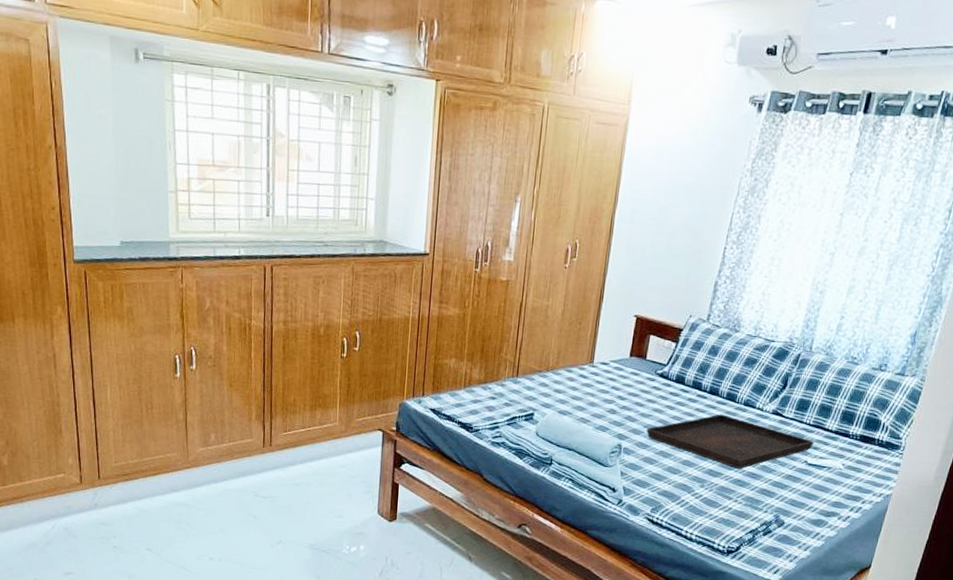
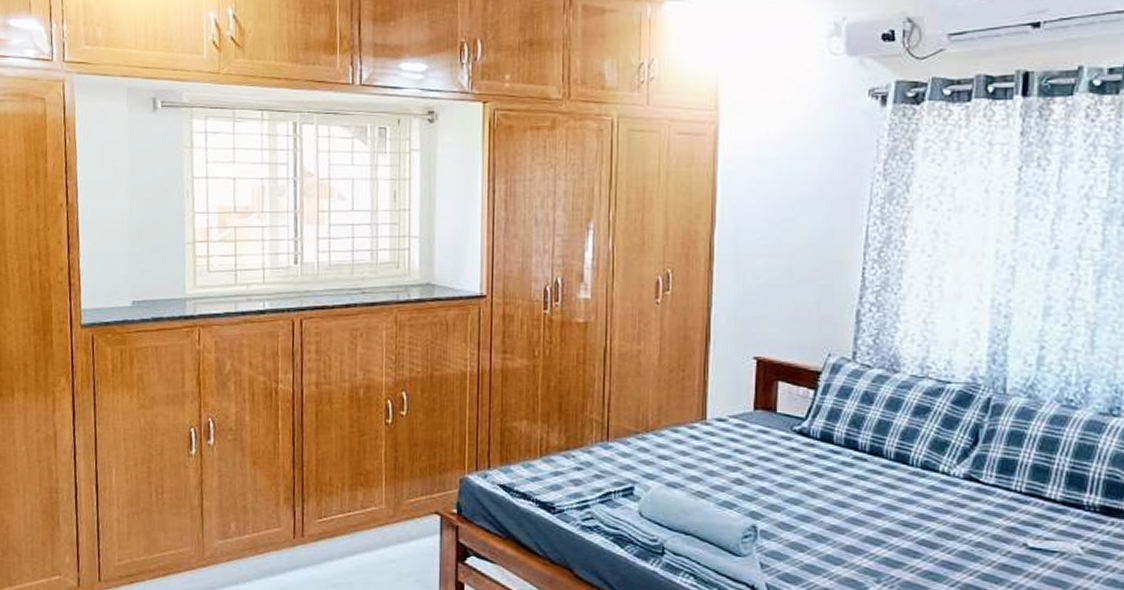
serving tray: present [646,414,815,469] -> none [789,481,1033,557]

